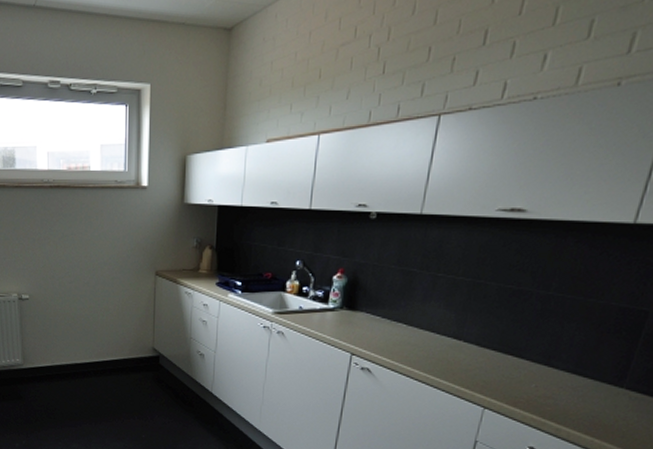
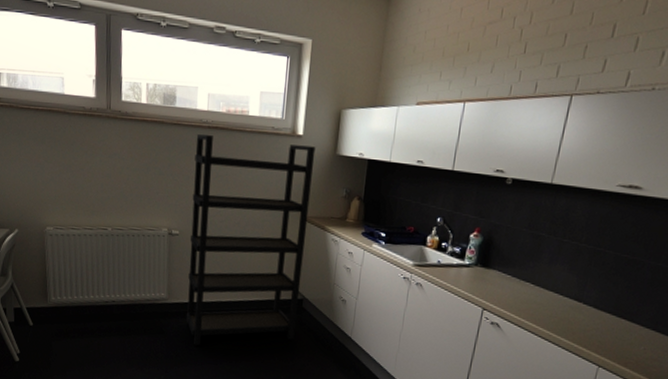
shelving unit: none [39,195,162,409] -> present [186,134,316,346]

